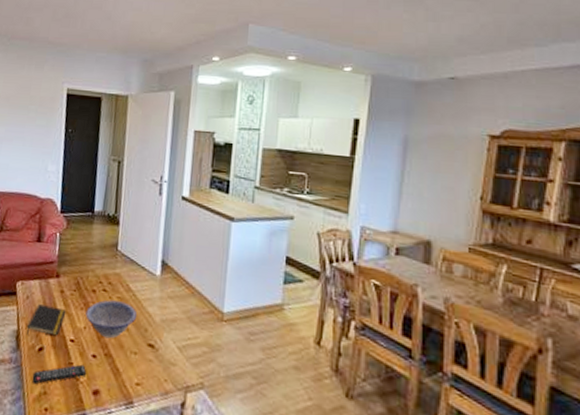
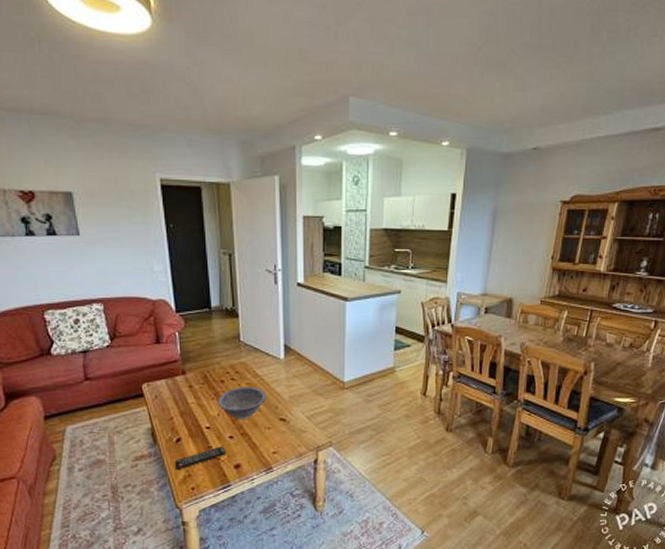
notepad: present [27,304,66,336] -> none [160,401,198,430]

